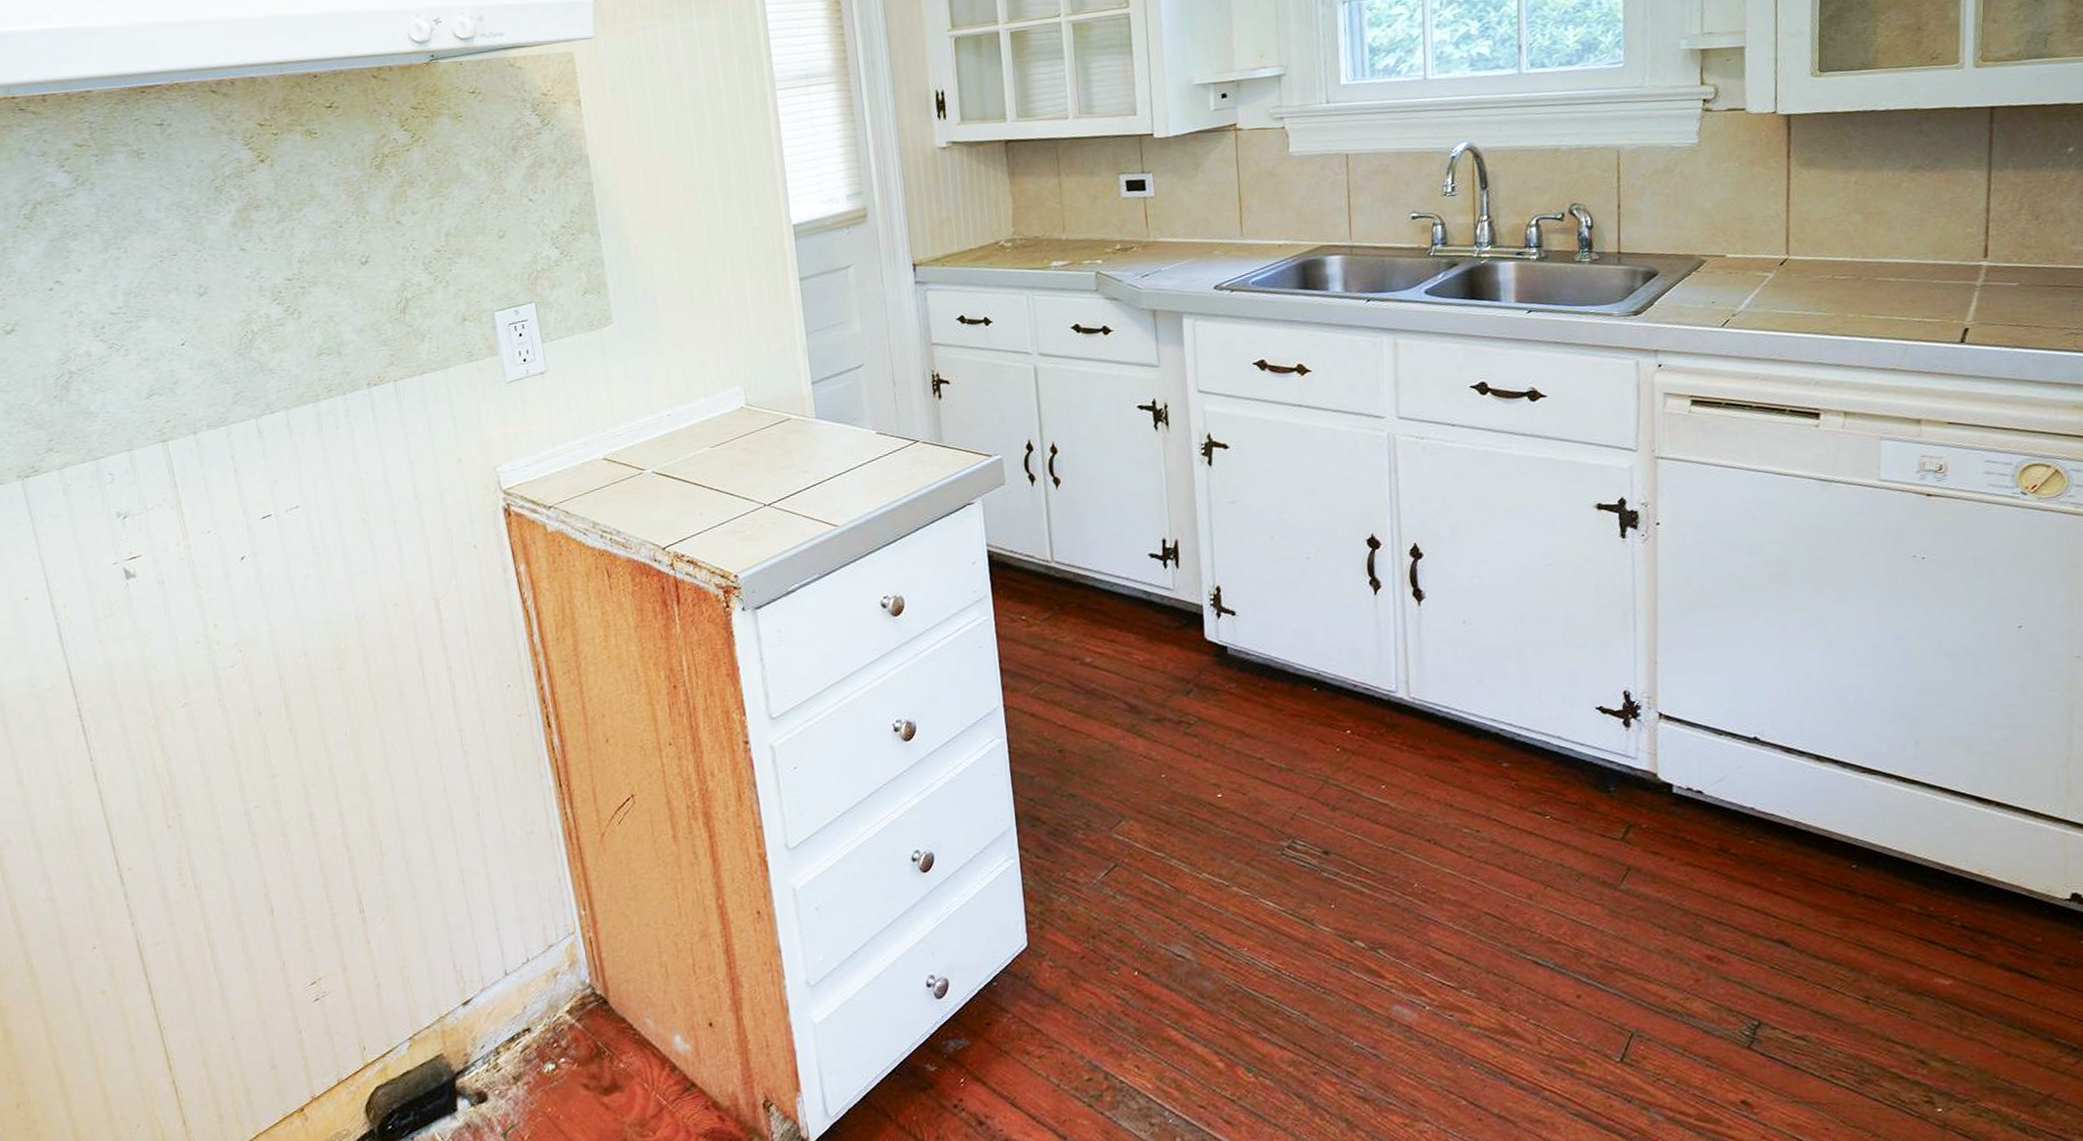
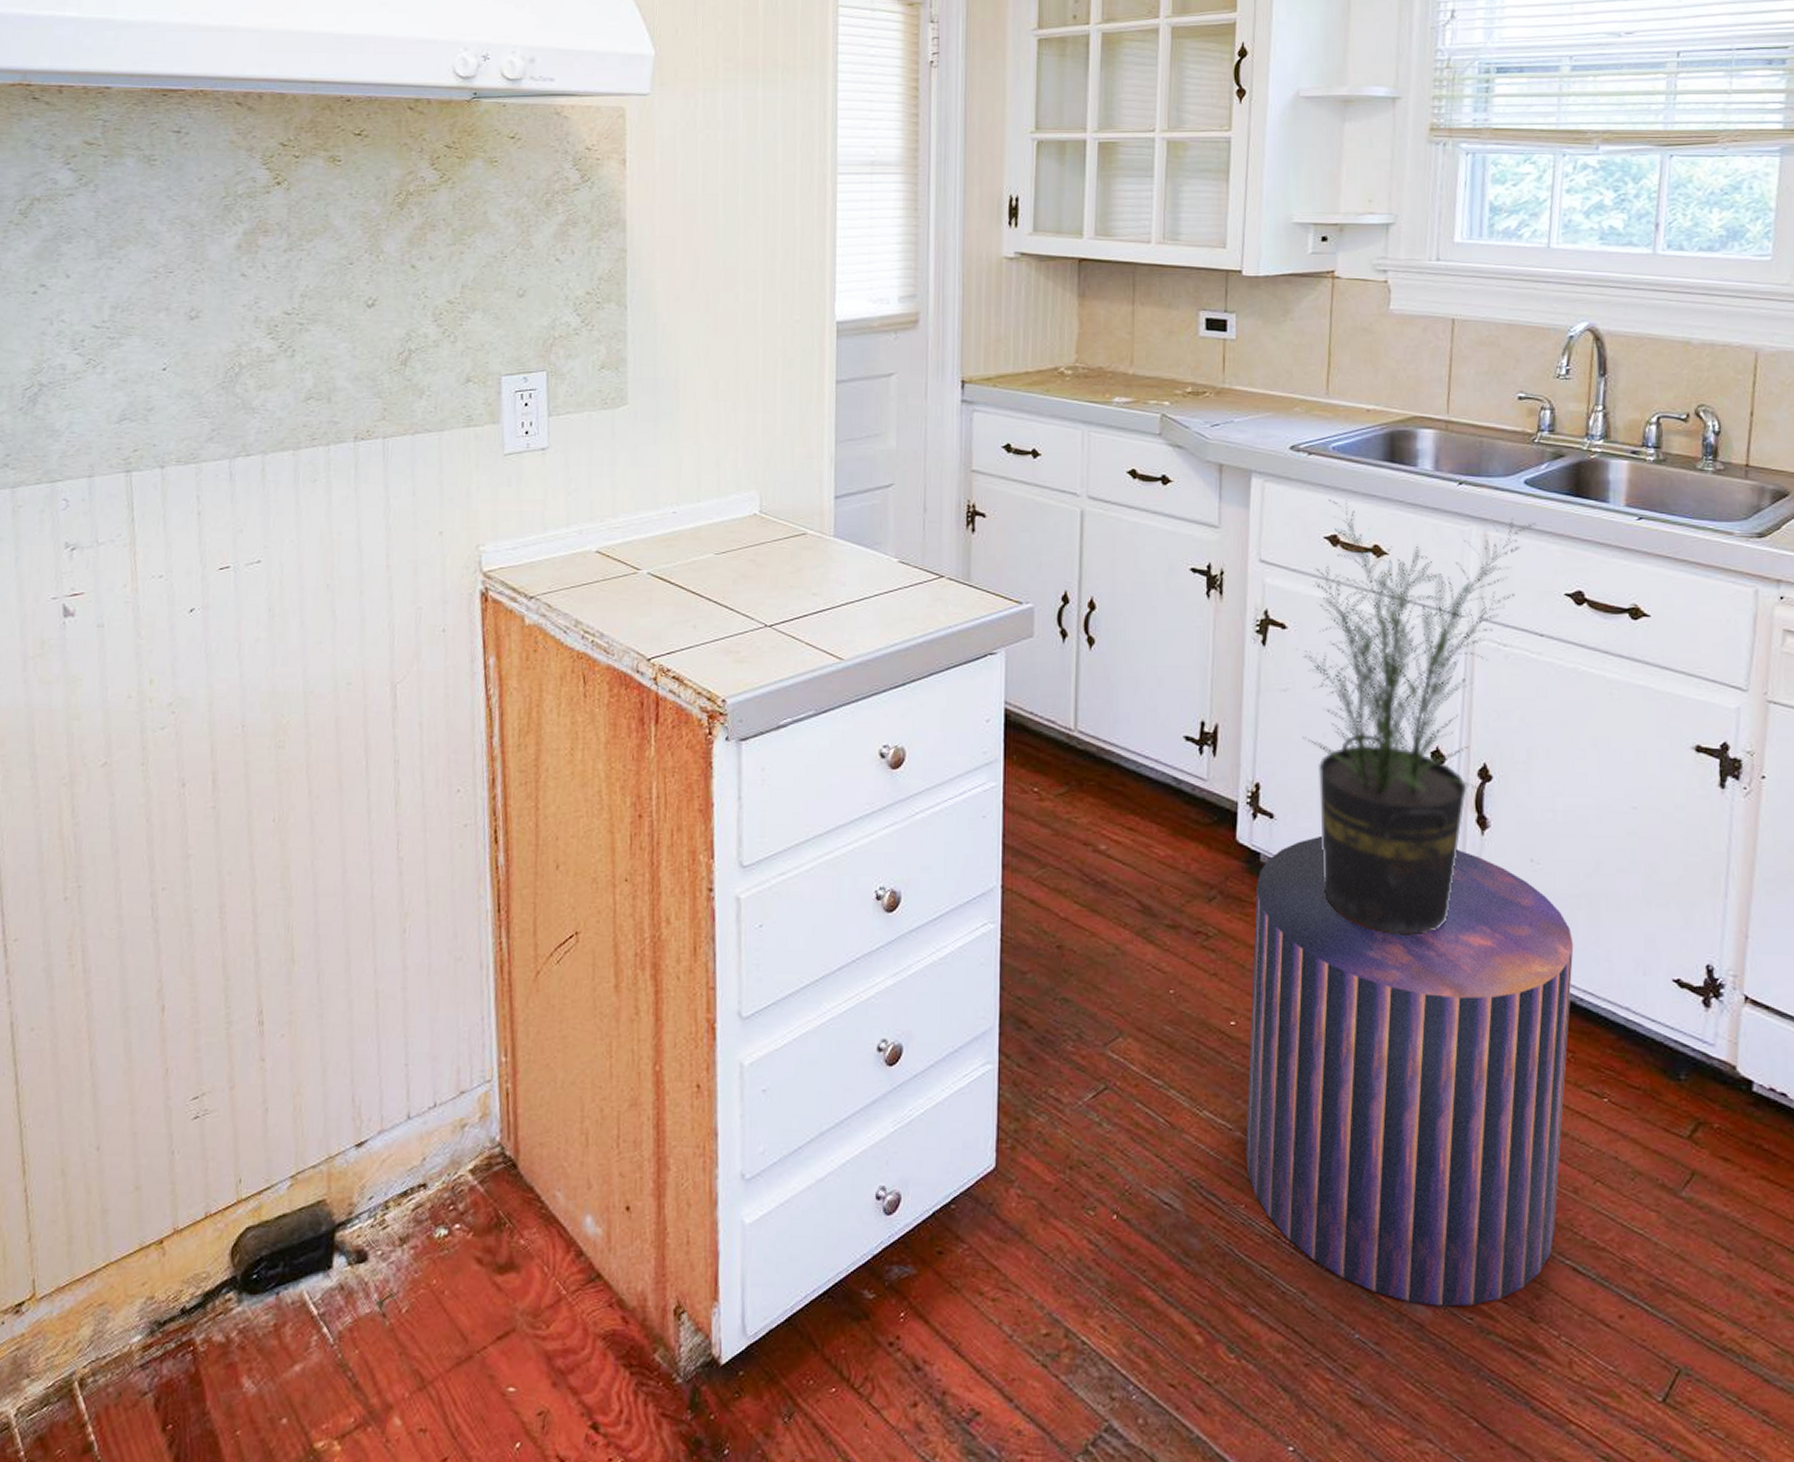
stool: none [1227,620,1516,1010] -> present [1246,835,1574,1307]
potted plant: none [1239,325,1440,702] -> present [1296,500,1537,936]

